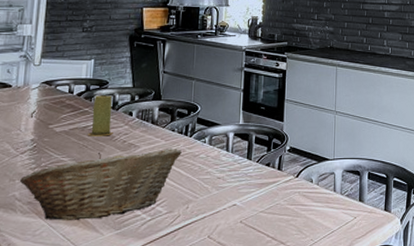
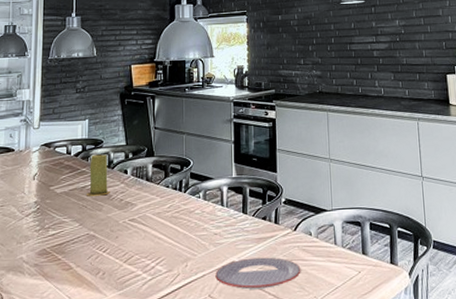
fruit basket: present [19,149,182,220] -> none [25,205,177,282]
plate: none [216,201,300,232] -> present [215,257,301,290]

